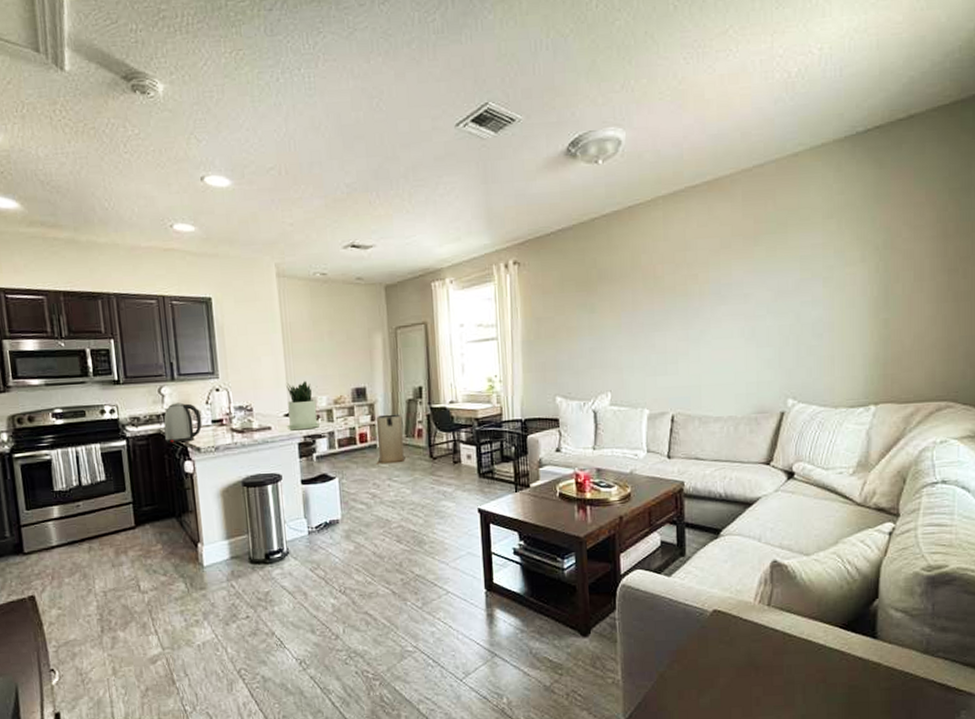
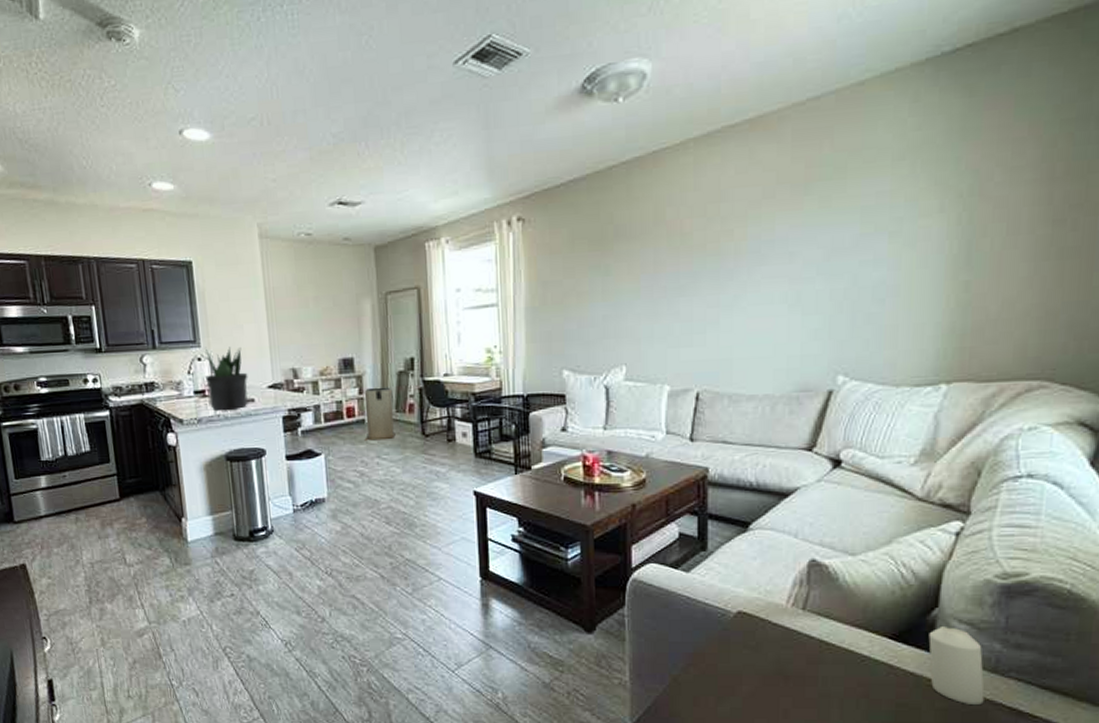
kettle: present [163,402,202,443] -> none [145,372,184,414]
planter: none [223,378,265,438] -> present [206,347,248,410]
planter: present [285,380,321,431] -> none [268,349,306,403]
candle: none [872,614,919,683] -> present [928,625,985,705]

